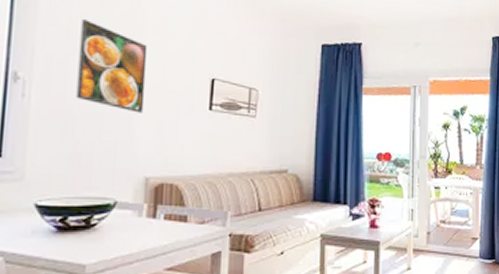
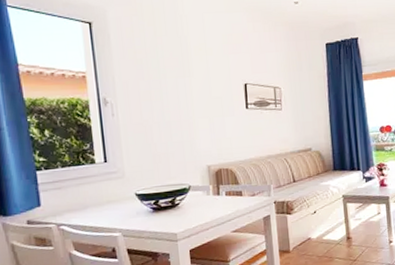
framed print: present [76,19,148,113] -> none [143,50,199,118]

